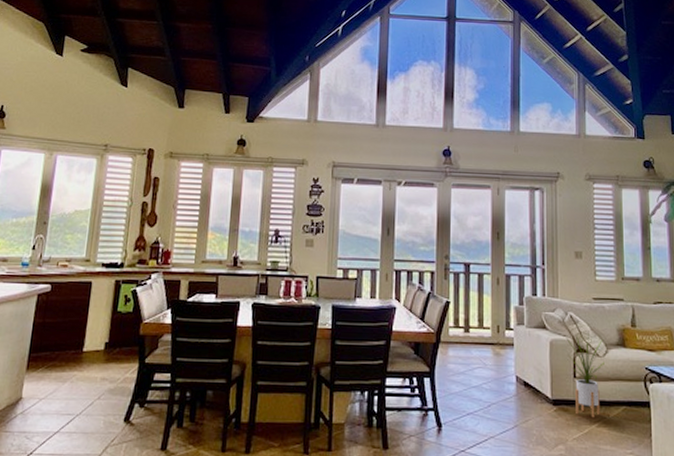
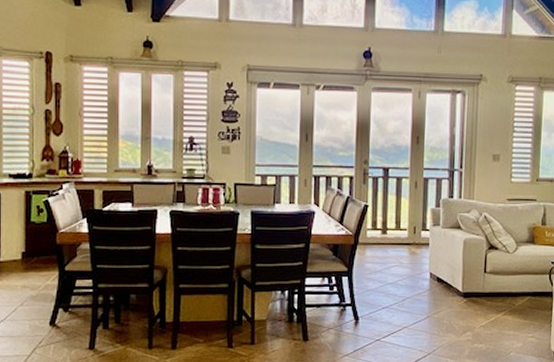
house plant: present [567,332,607,418] -> none [480,231,517,308]

